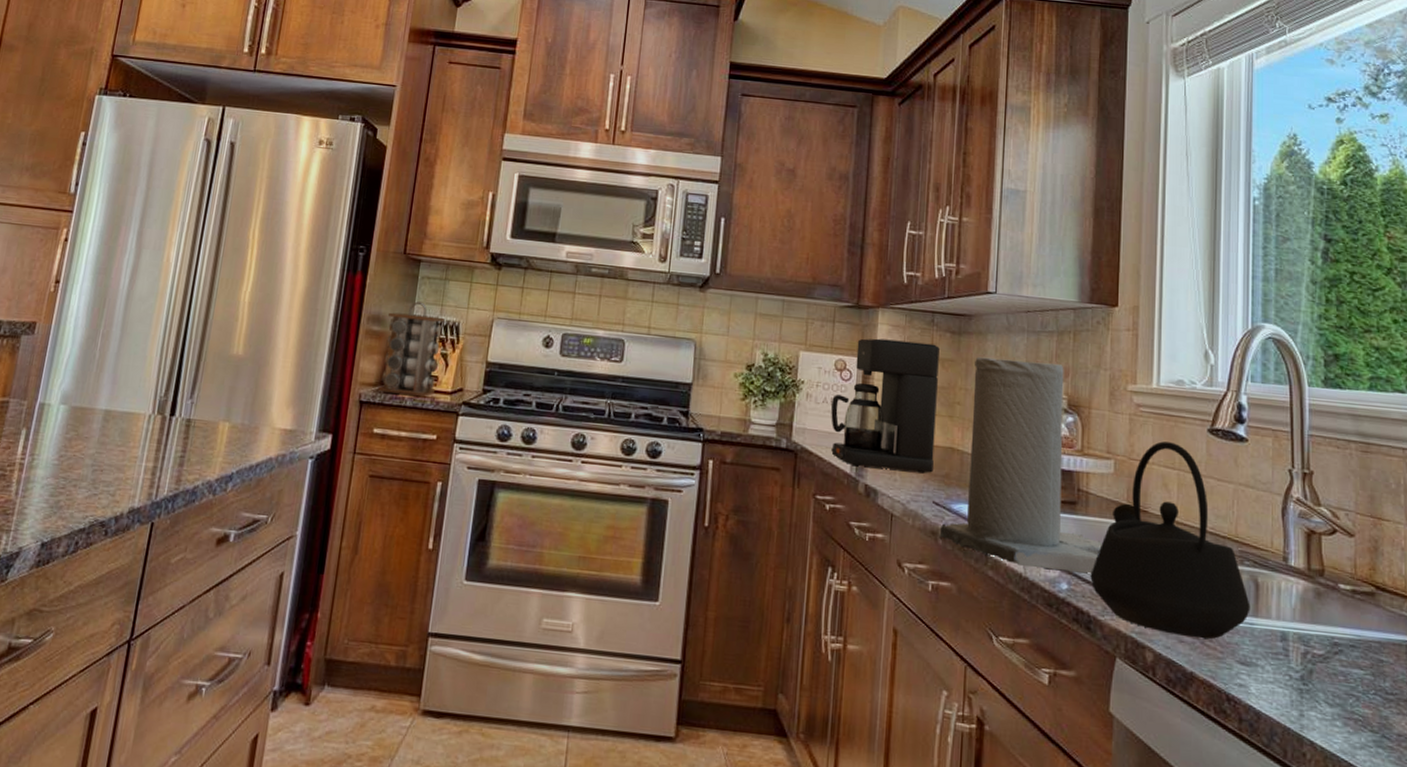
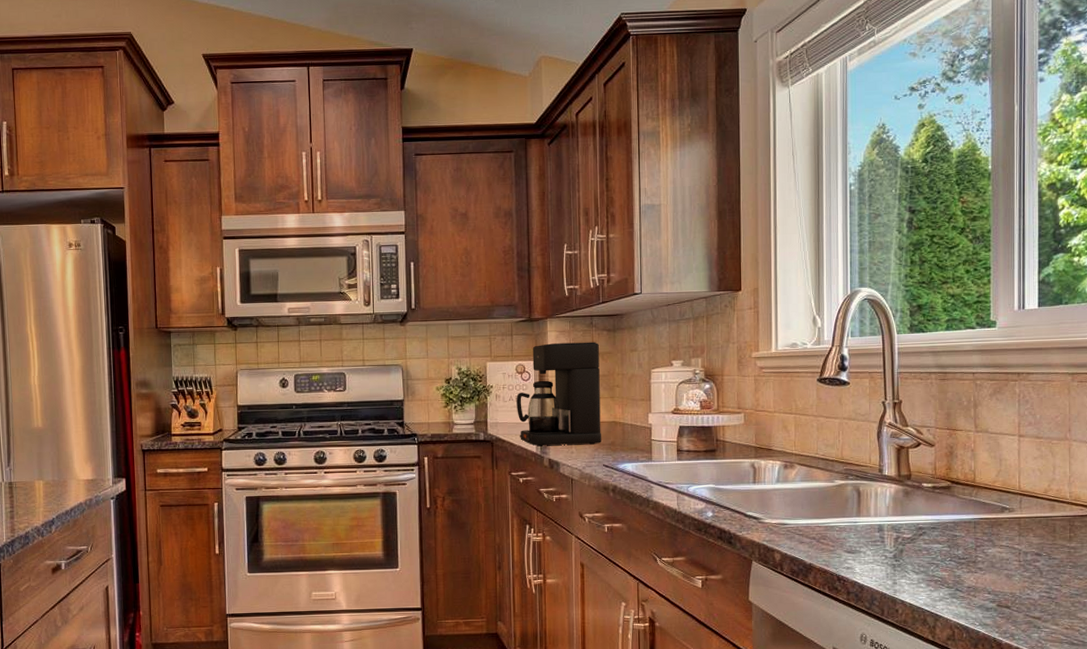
spice rack: present [377,301,445,397] -> none [151,365,201,441]
paper towel: present [939,356,1102,574] -> none [610,344,738,504]
kettle: present [1090,441,1250,639] -> none [729,393,854,539]

